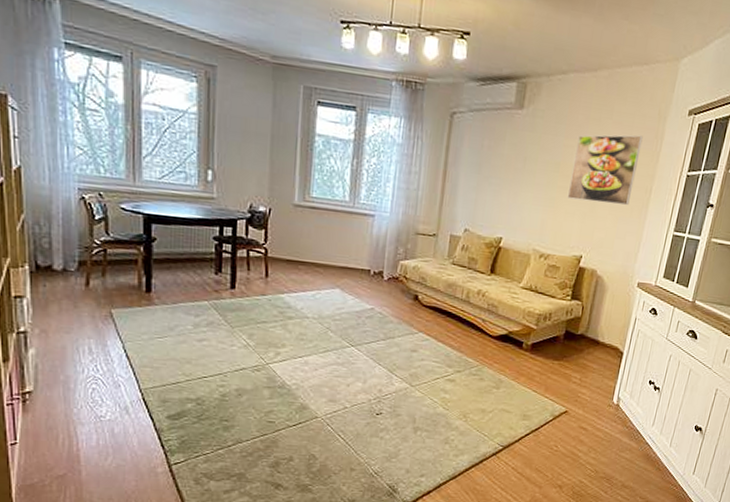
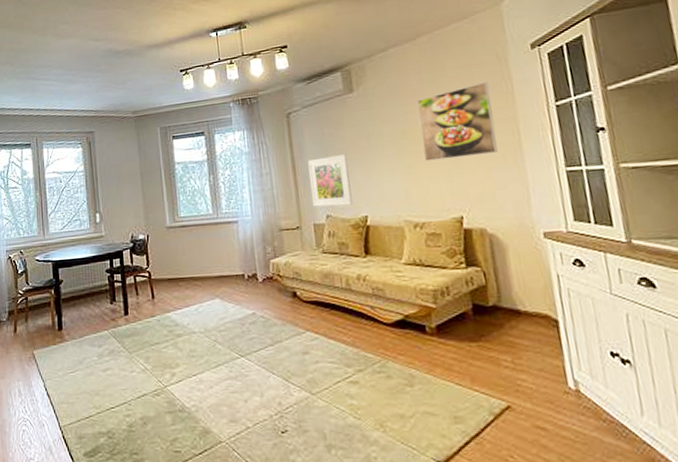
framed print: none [454,169,500,224] -> present [308,154,353,207]

